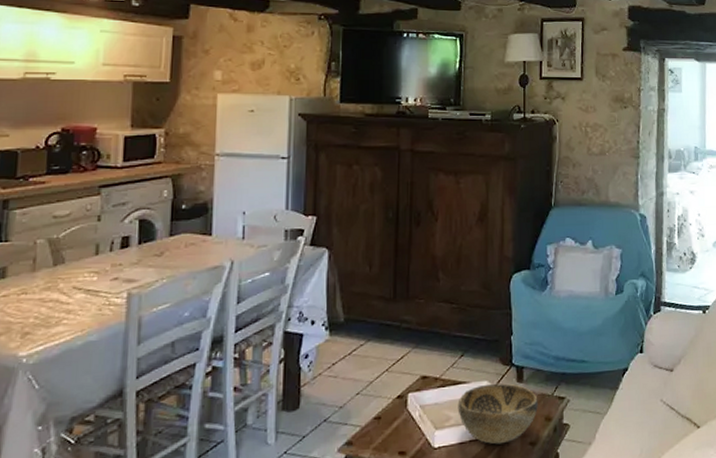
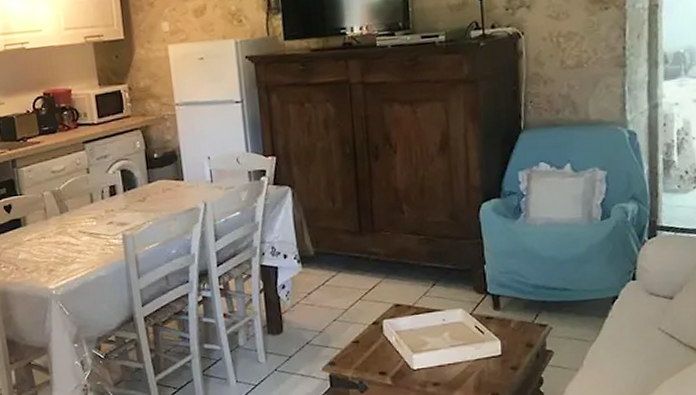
decorative bowl: present [458,383,538,445] -> none [433,311,518,368]

